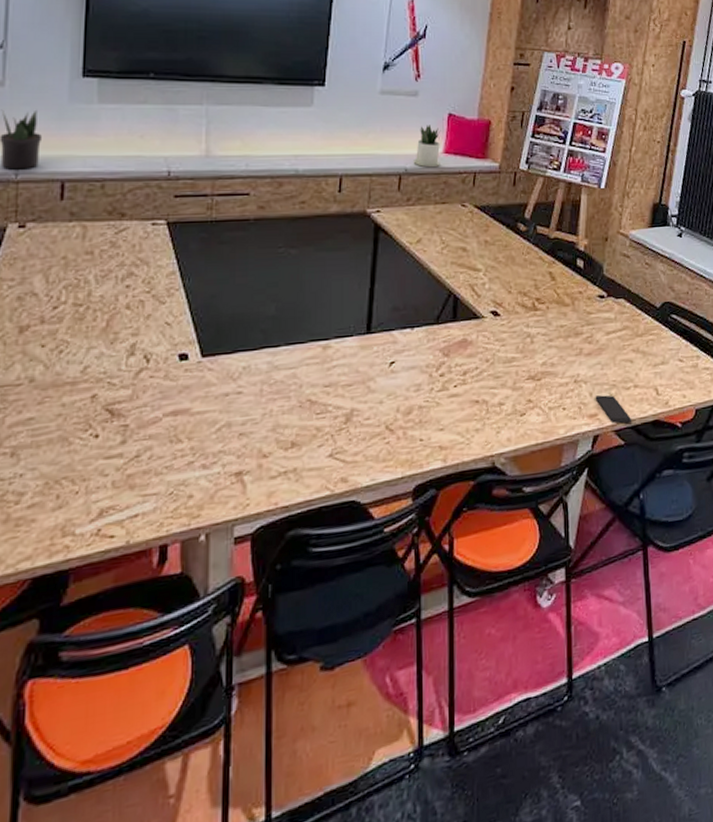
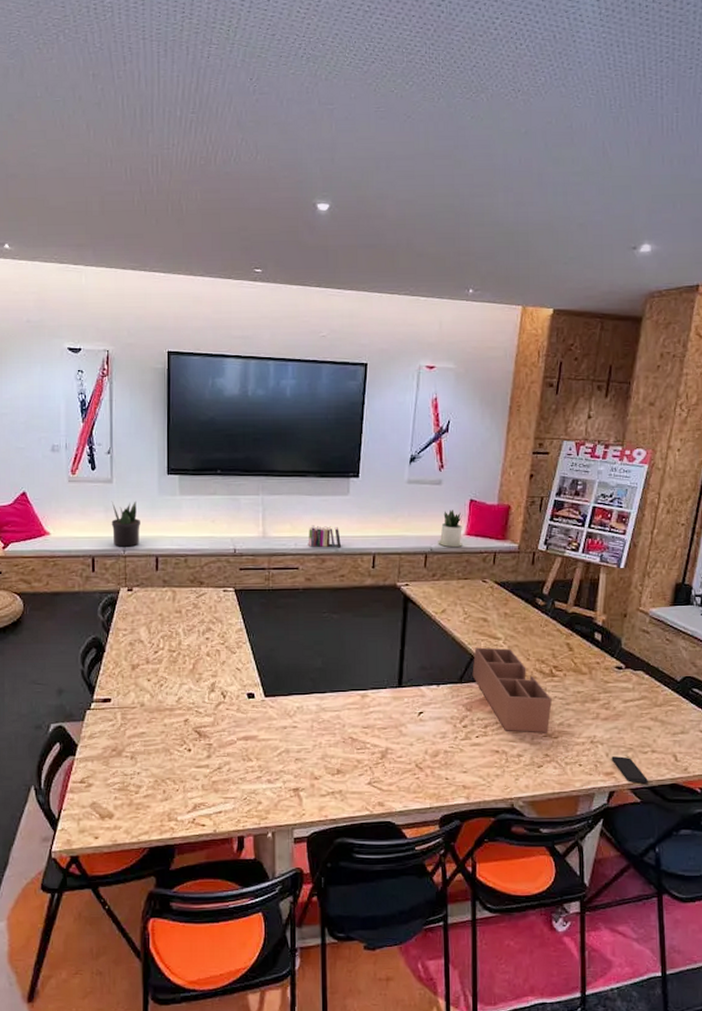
books: none [262,142,302,169] -> present [308,525,341,548]
desk organizer: none [450,281,535,377] -> present [472,647,552,733]

